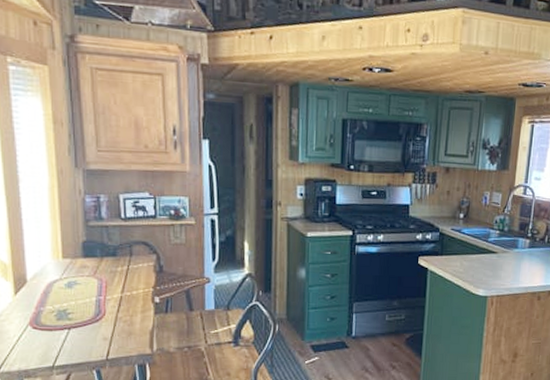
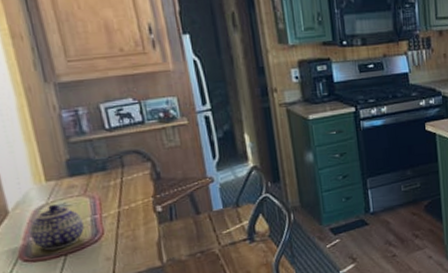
teapot: none [42,280,89,322] -> present [29,204,84,251]

